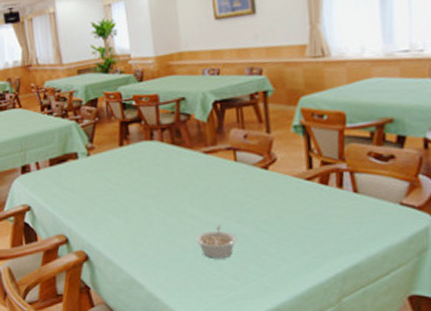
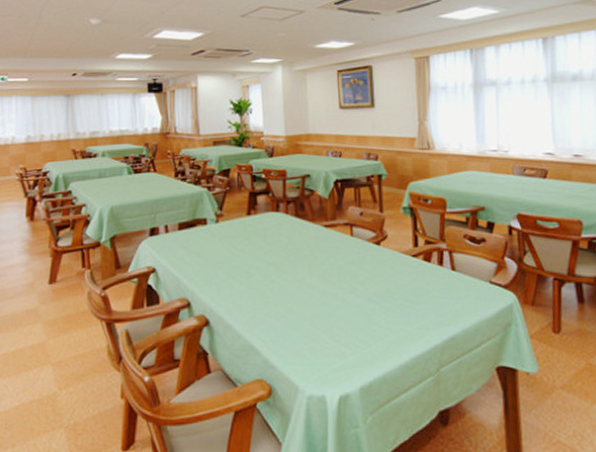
legume: present [195,224,238,259] -> none [311,294,351,328]

